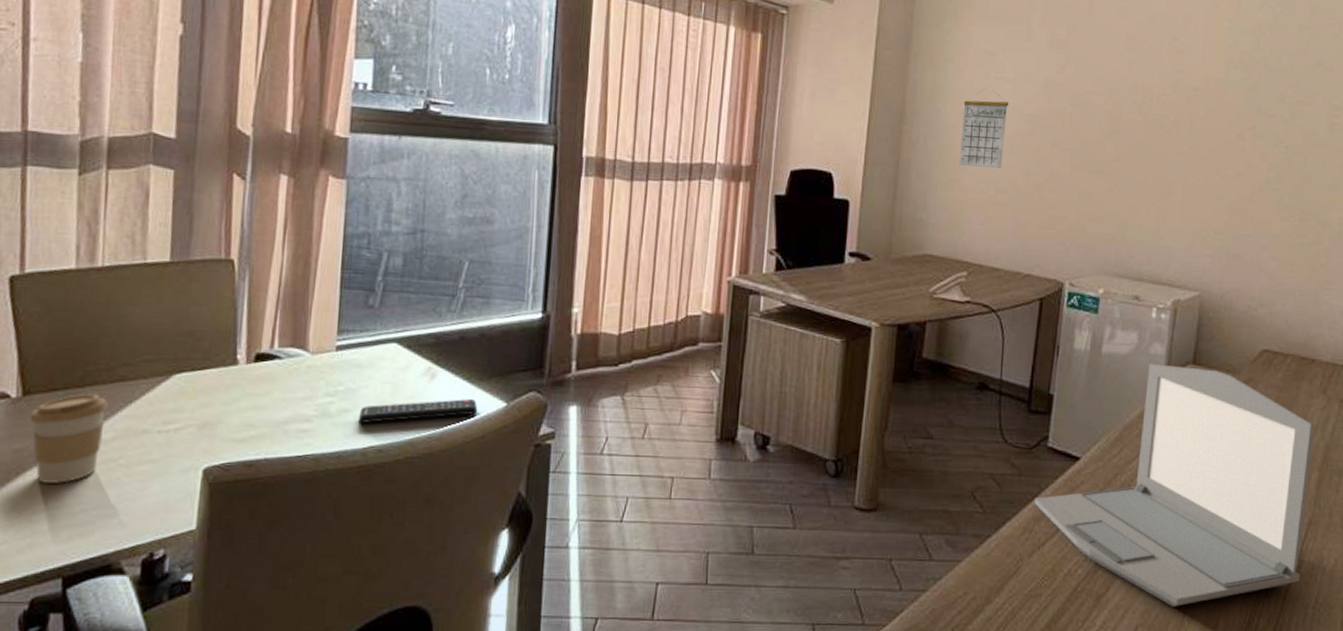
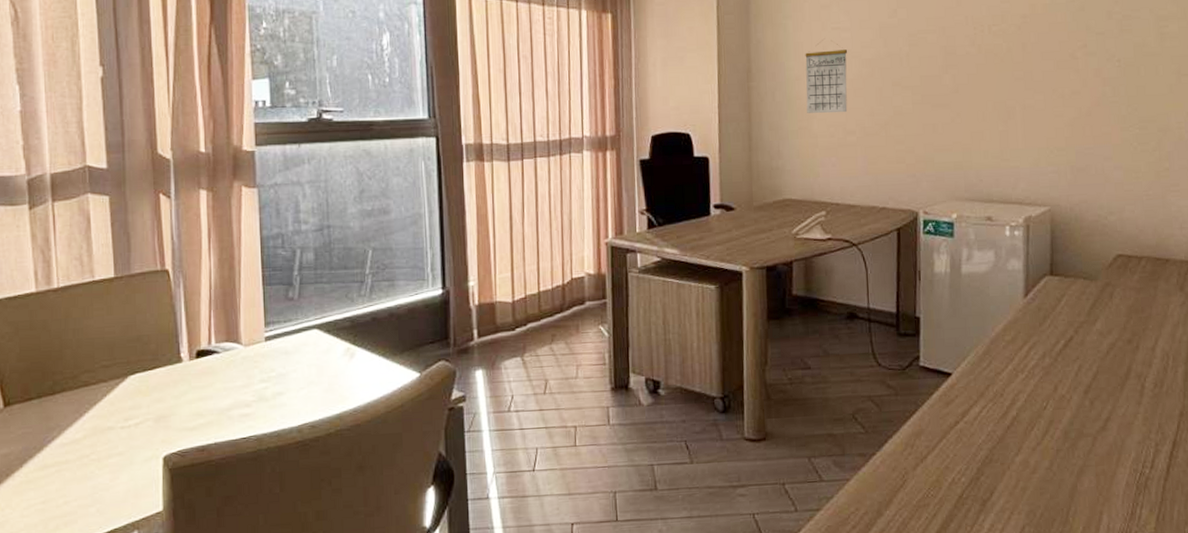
coffee cup: present [29,393,108,485] -> none [12,399,76,483]
remote control: present [359,399,478,423] -> none [292,373,395,403]
laptop: present [1035,364,1315,607] -> none [913,278,1178,505]

